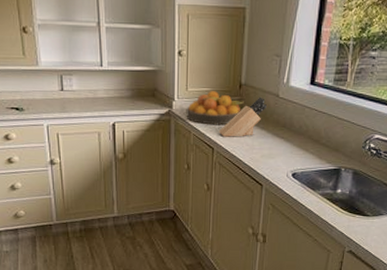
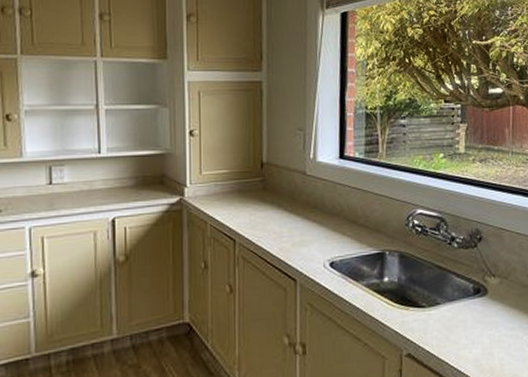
fruit bowl: present [186,91,244,125] -> none [200,173,267,212]
knife block: present [218,96,267,137] -> none [239,175,293,225]

